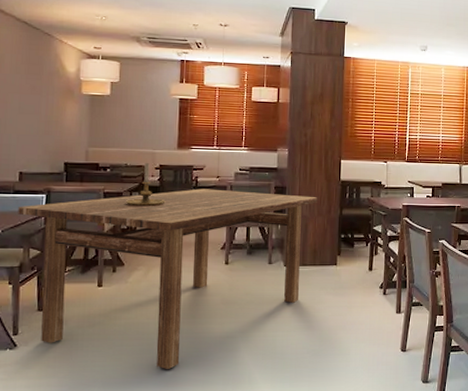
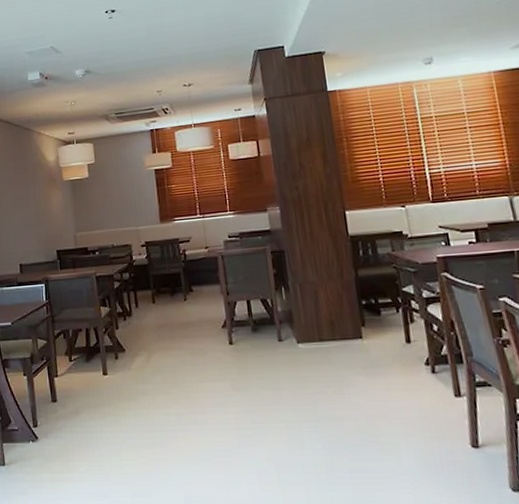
dining table: present [18,188,318,369] -> none [23,258,325,465]
candle holder: present [126,163,166,206] -> none [118,241,157,287]

